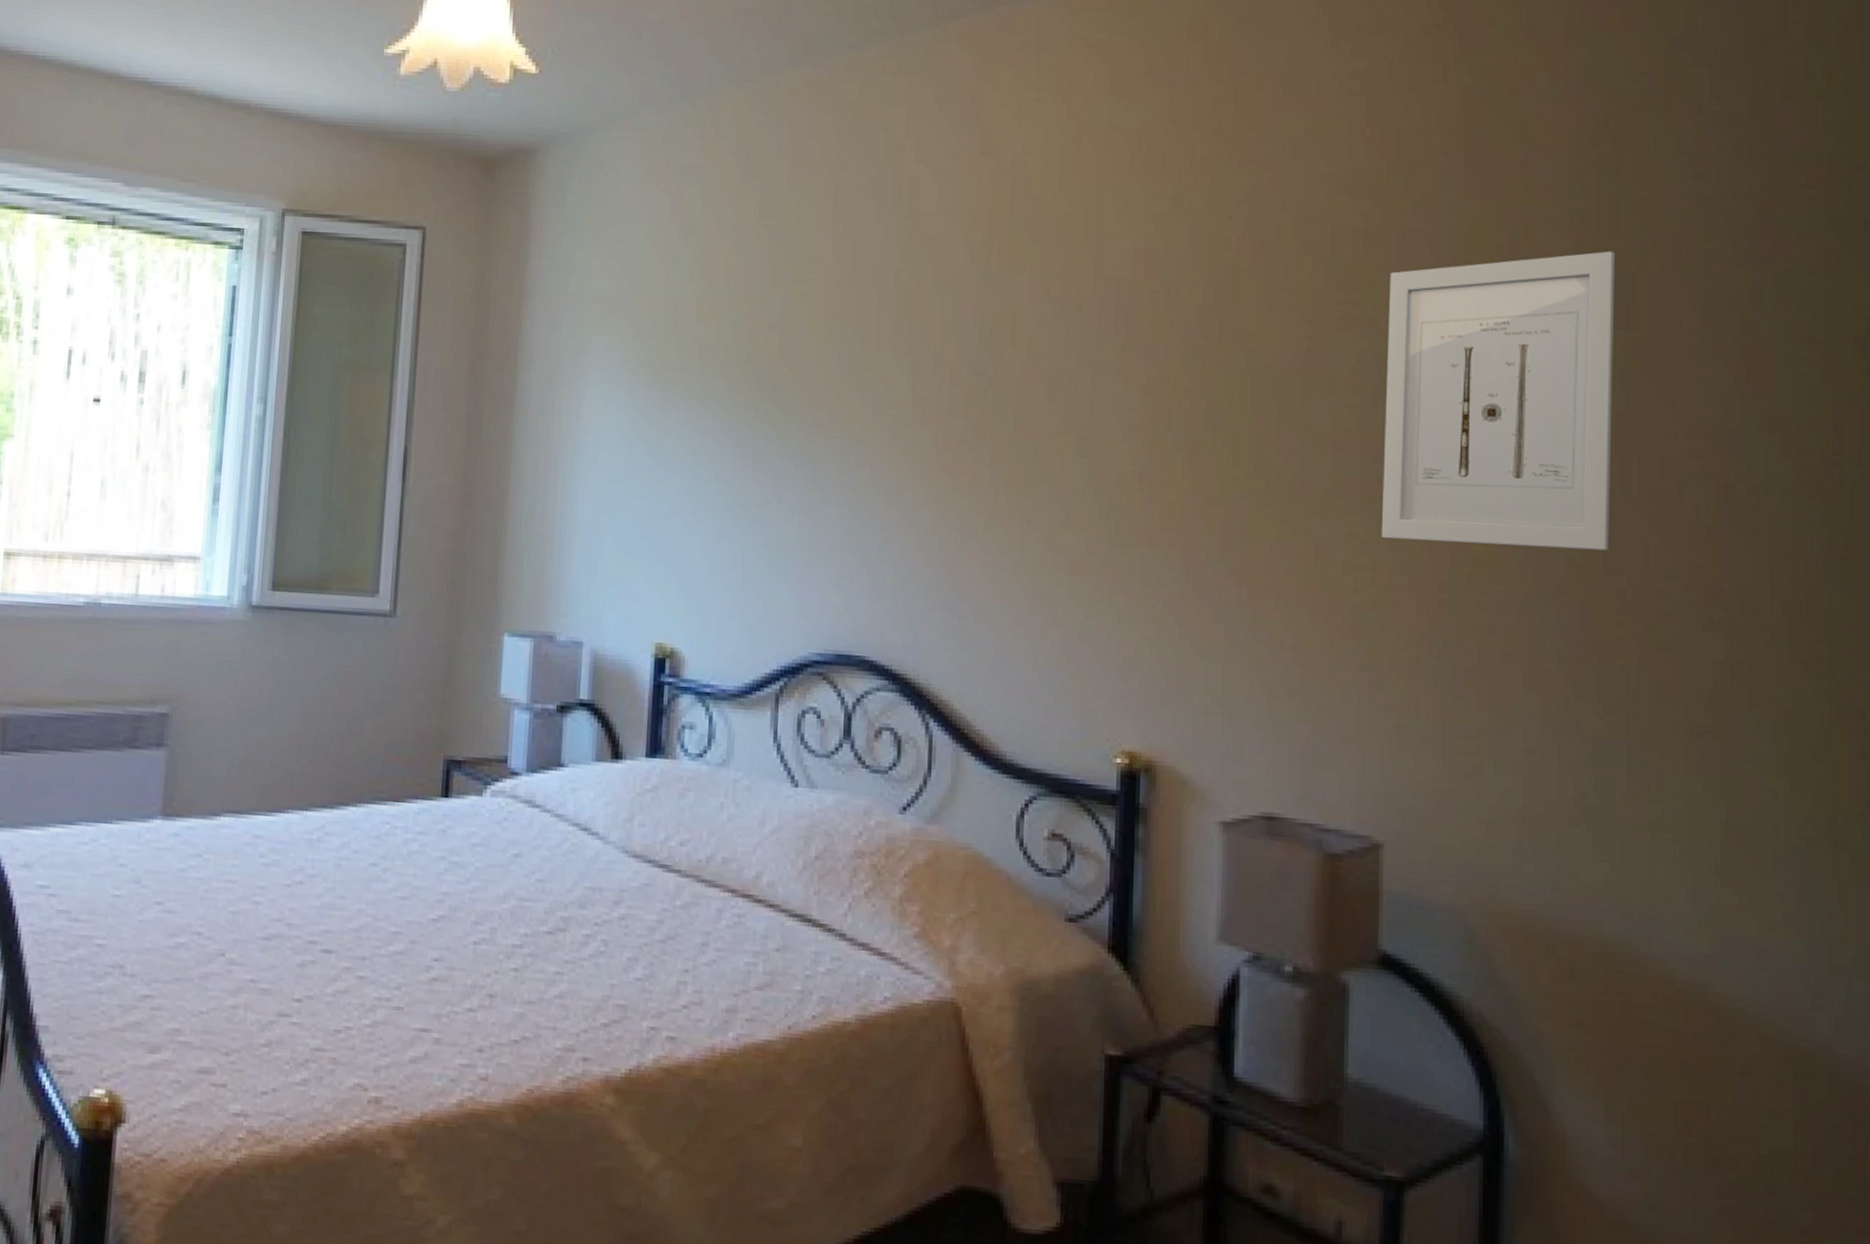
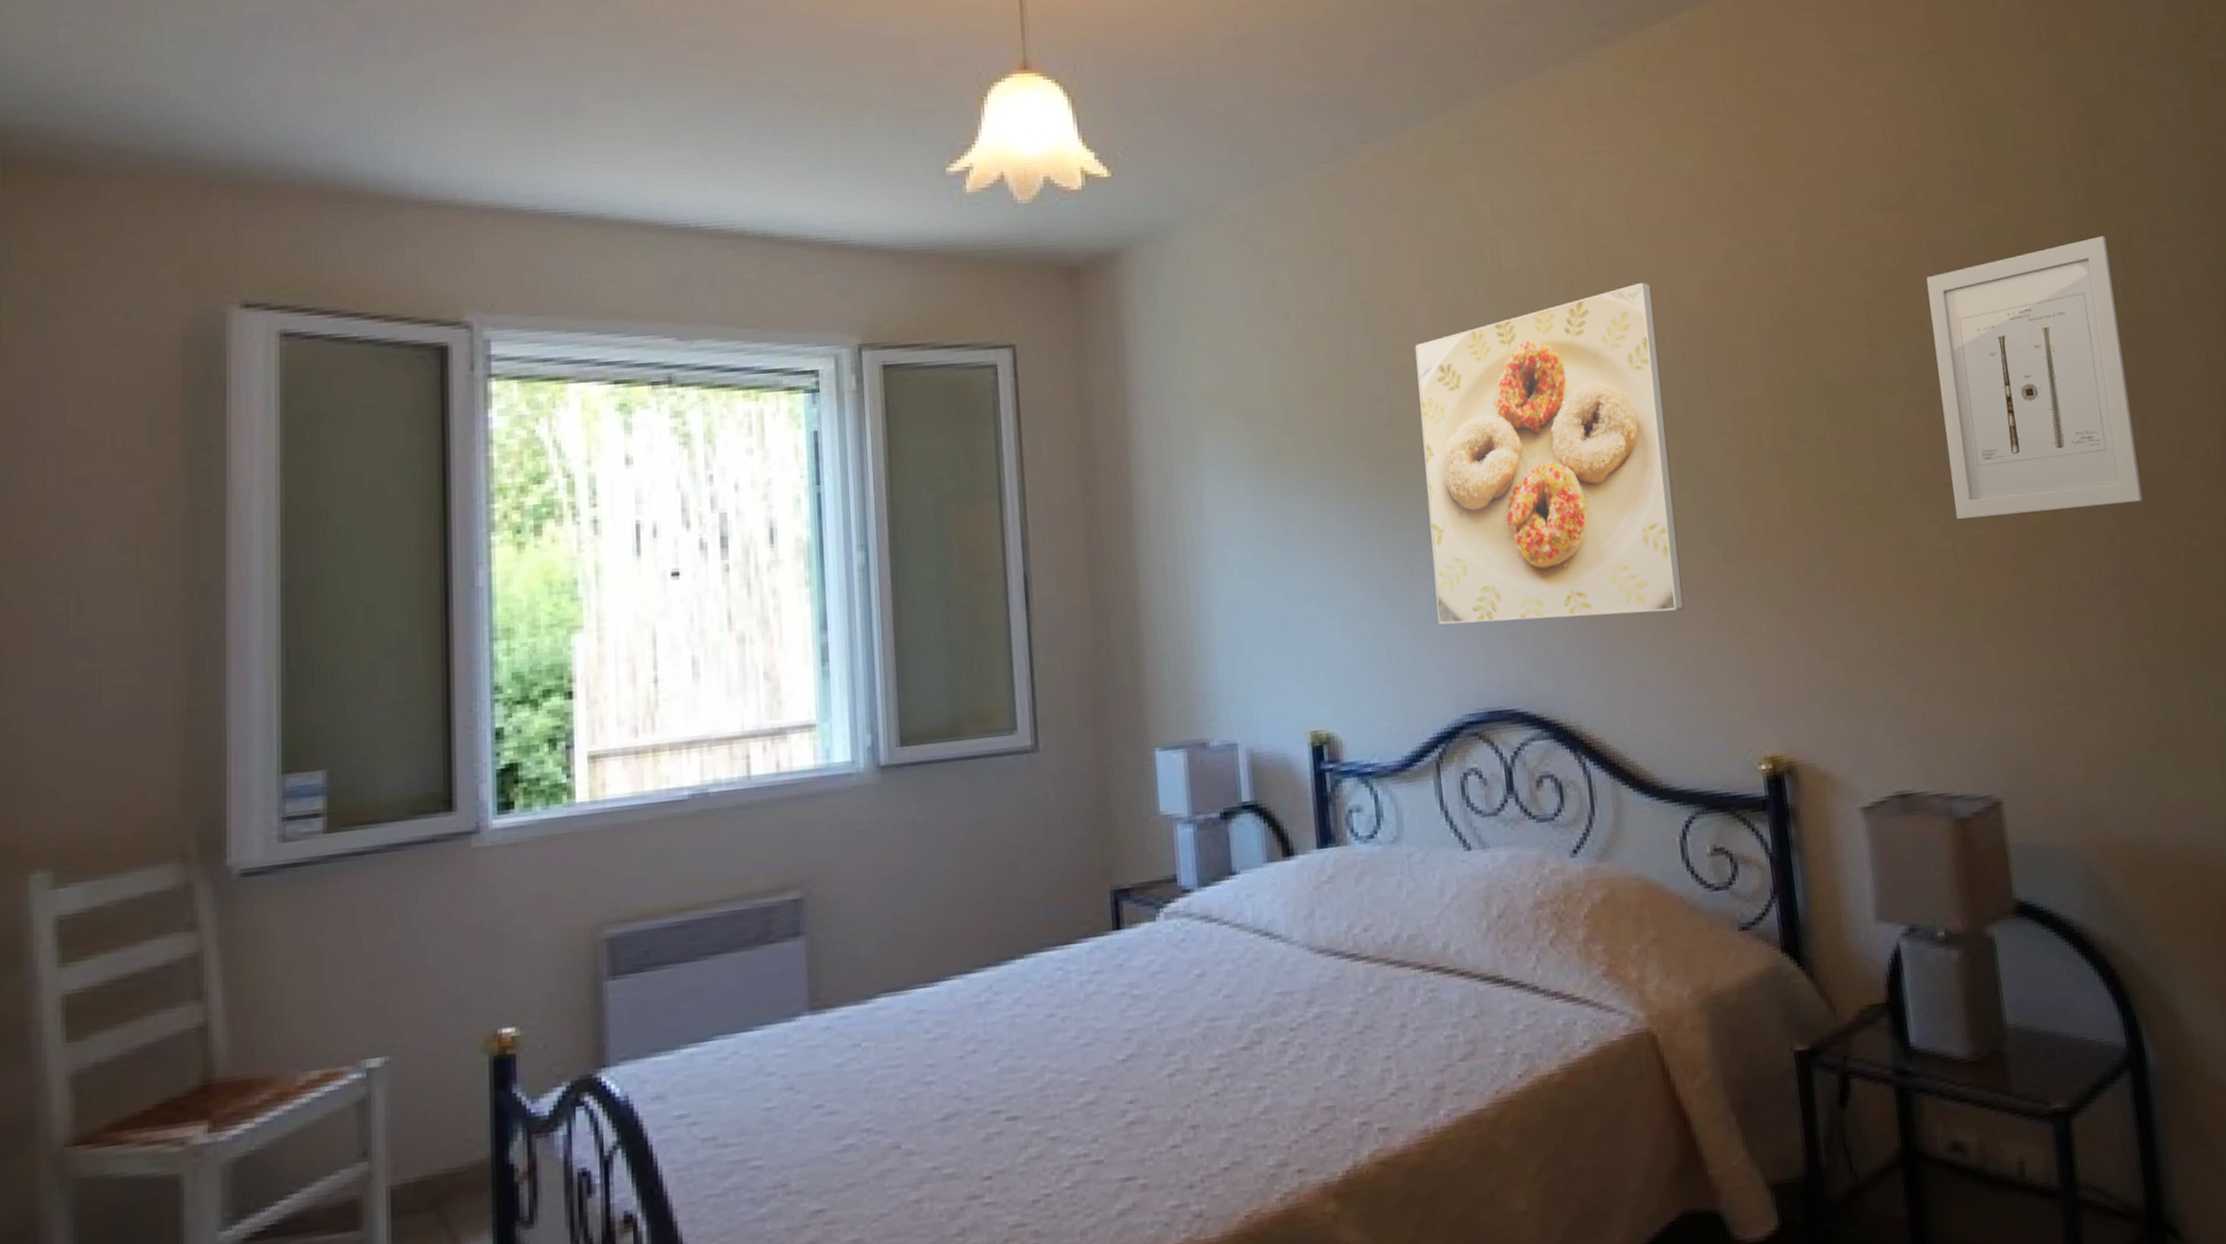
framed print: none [799,240,1076,585] -> present [1414,282,1685,625]

